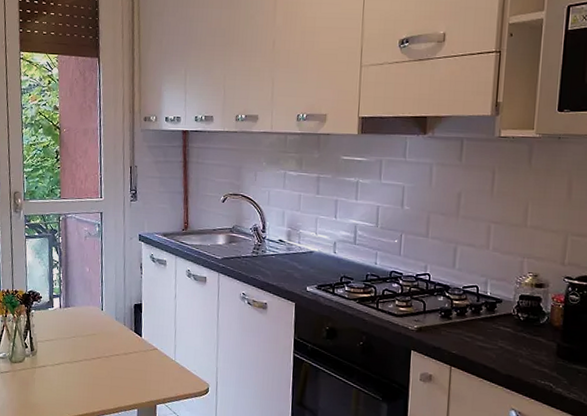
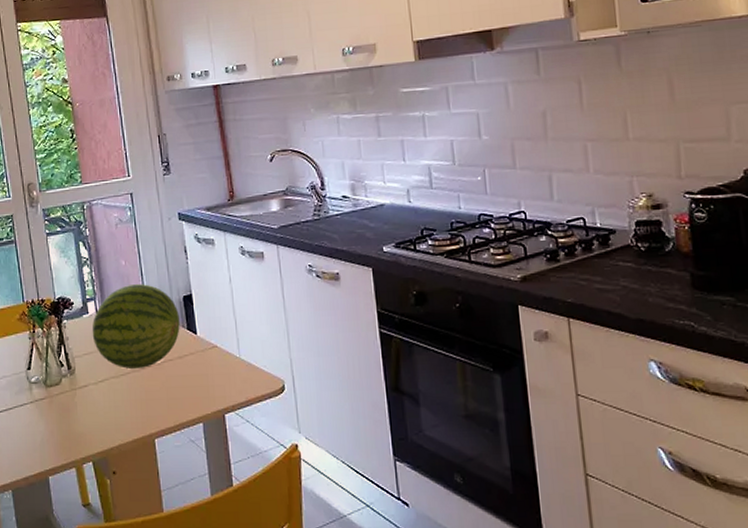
fruit: none [54,288,129,358] -> present [92,284,180,369]

